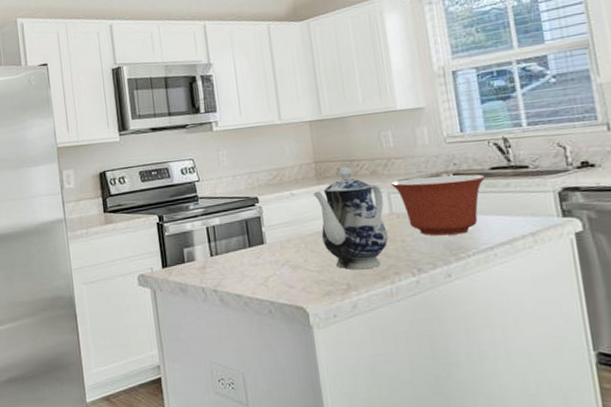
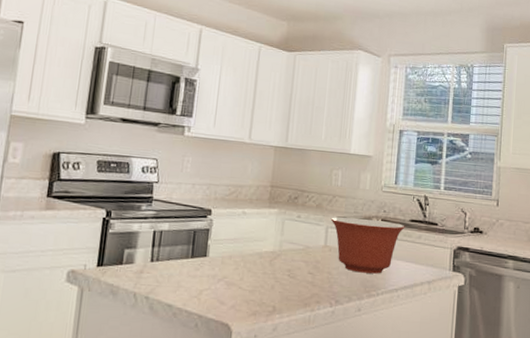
teapot: present [312,166,388,269] -> none [261,195,323,294]

